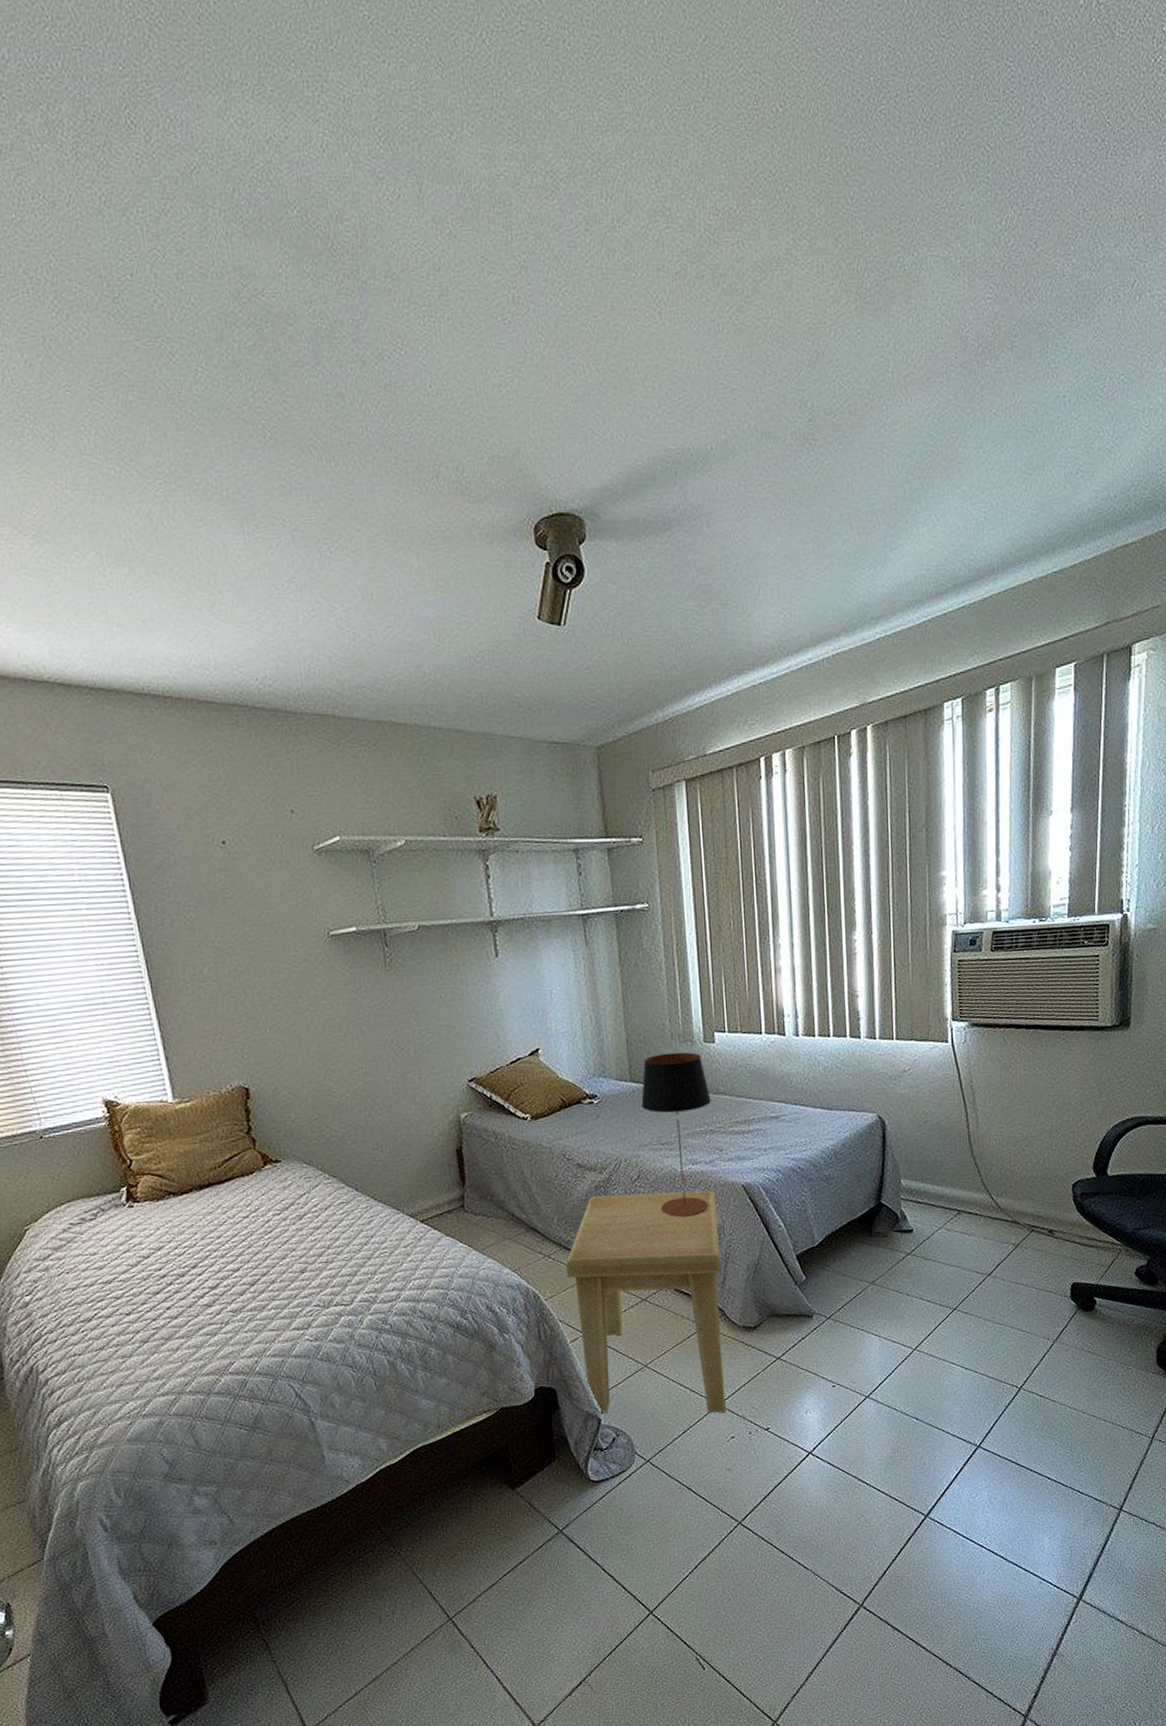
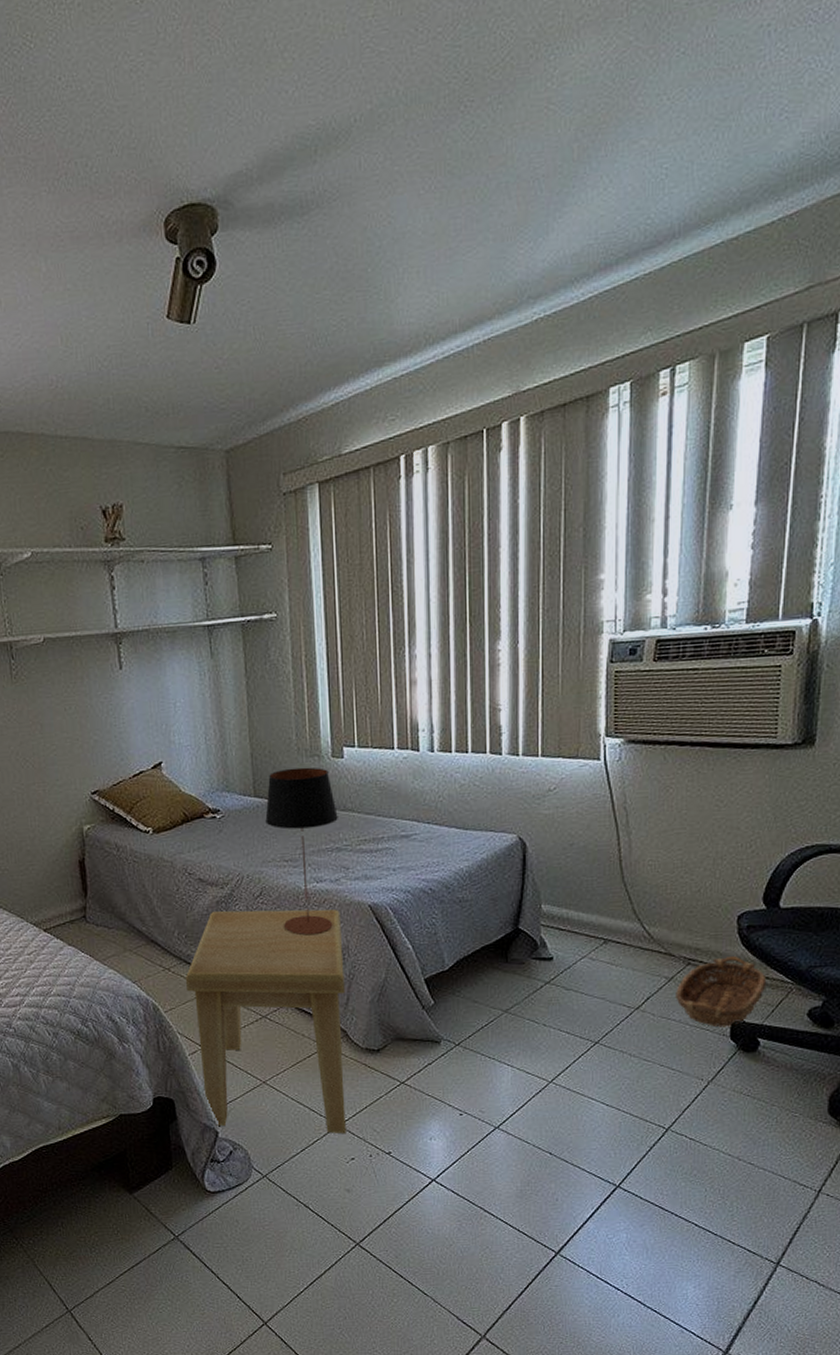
basket: none [1022,1222,1100,1289] -> present [675,956,767,1028]

